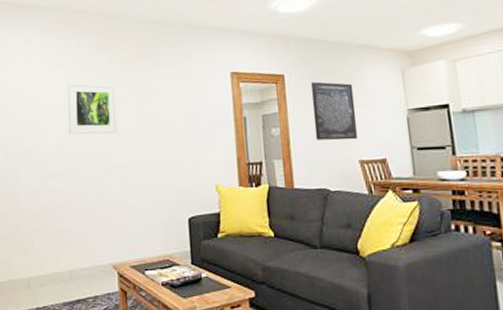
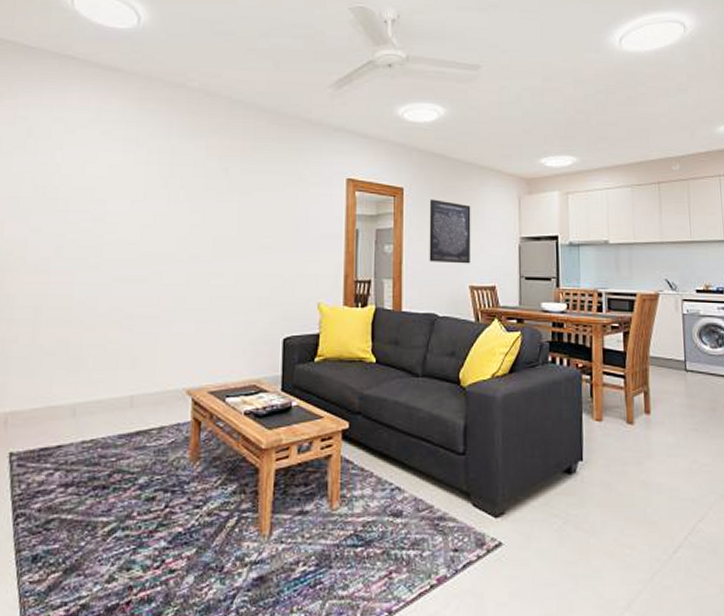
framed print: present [68,83,118,135] -> none [147,168,212,235]

